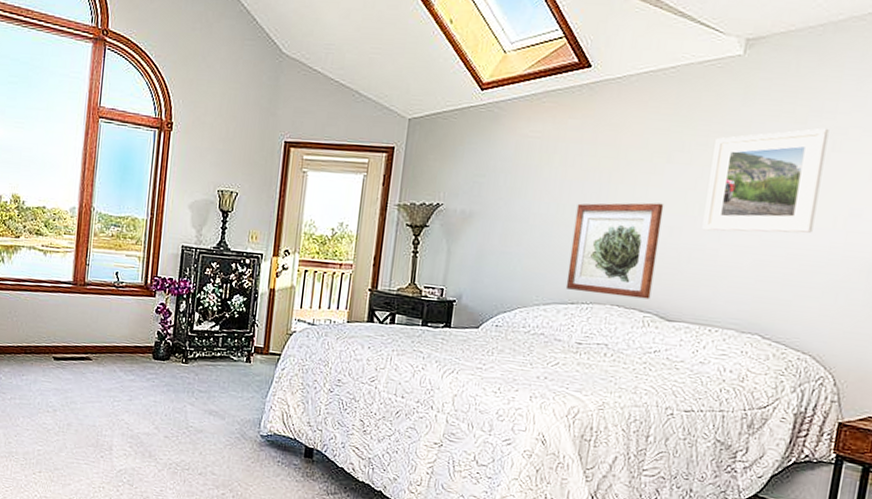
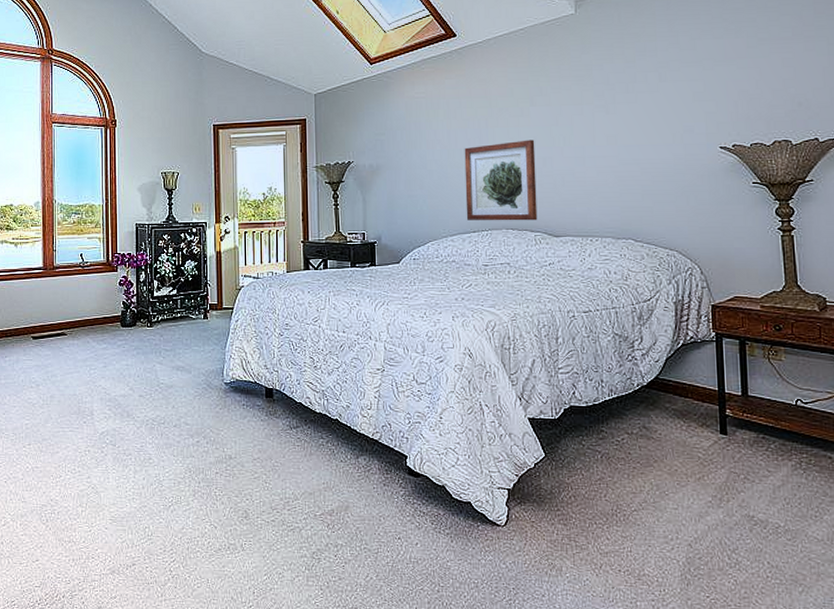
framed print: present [702,128,829,233] -> none [566,64,658,158]

